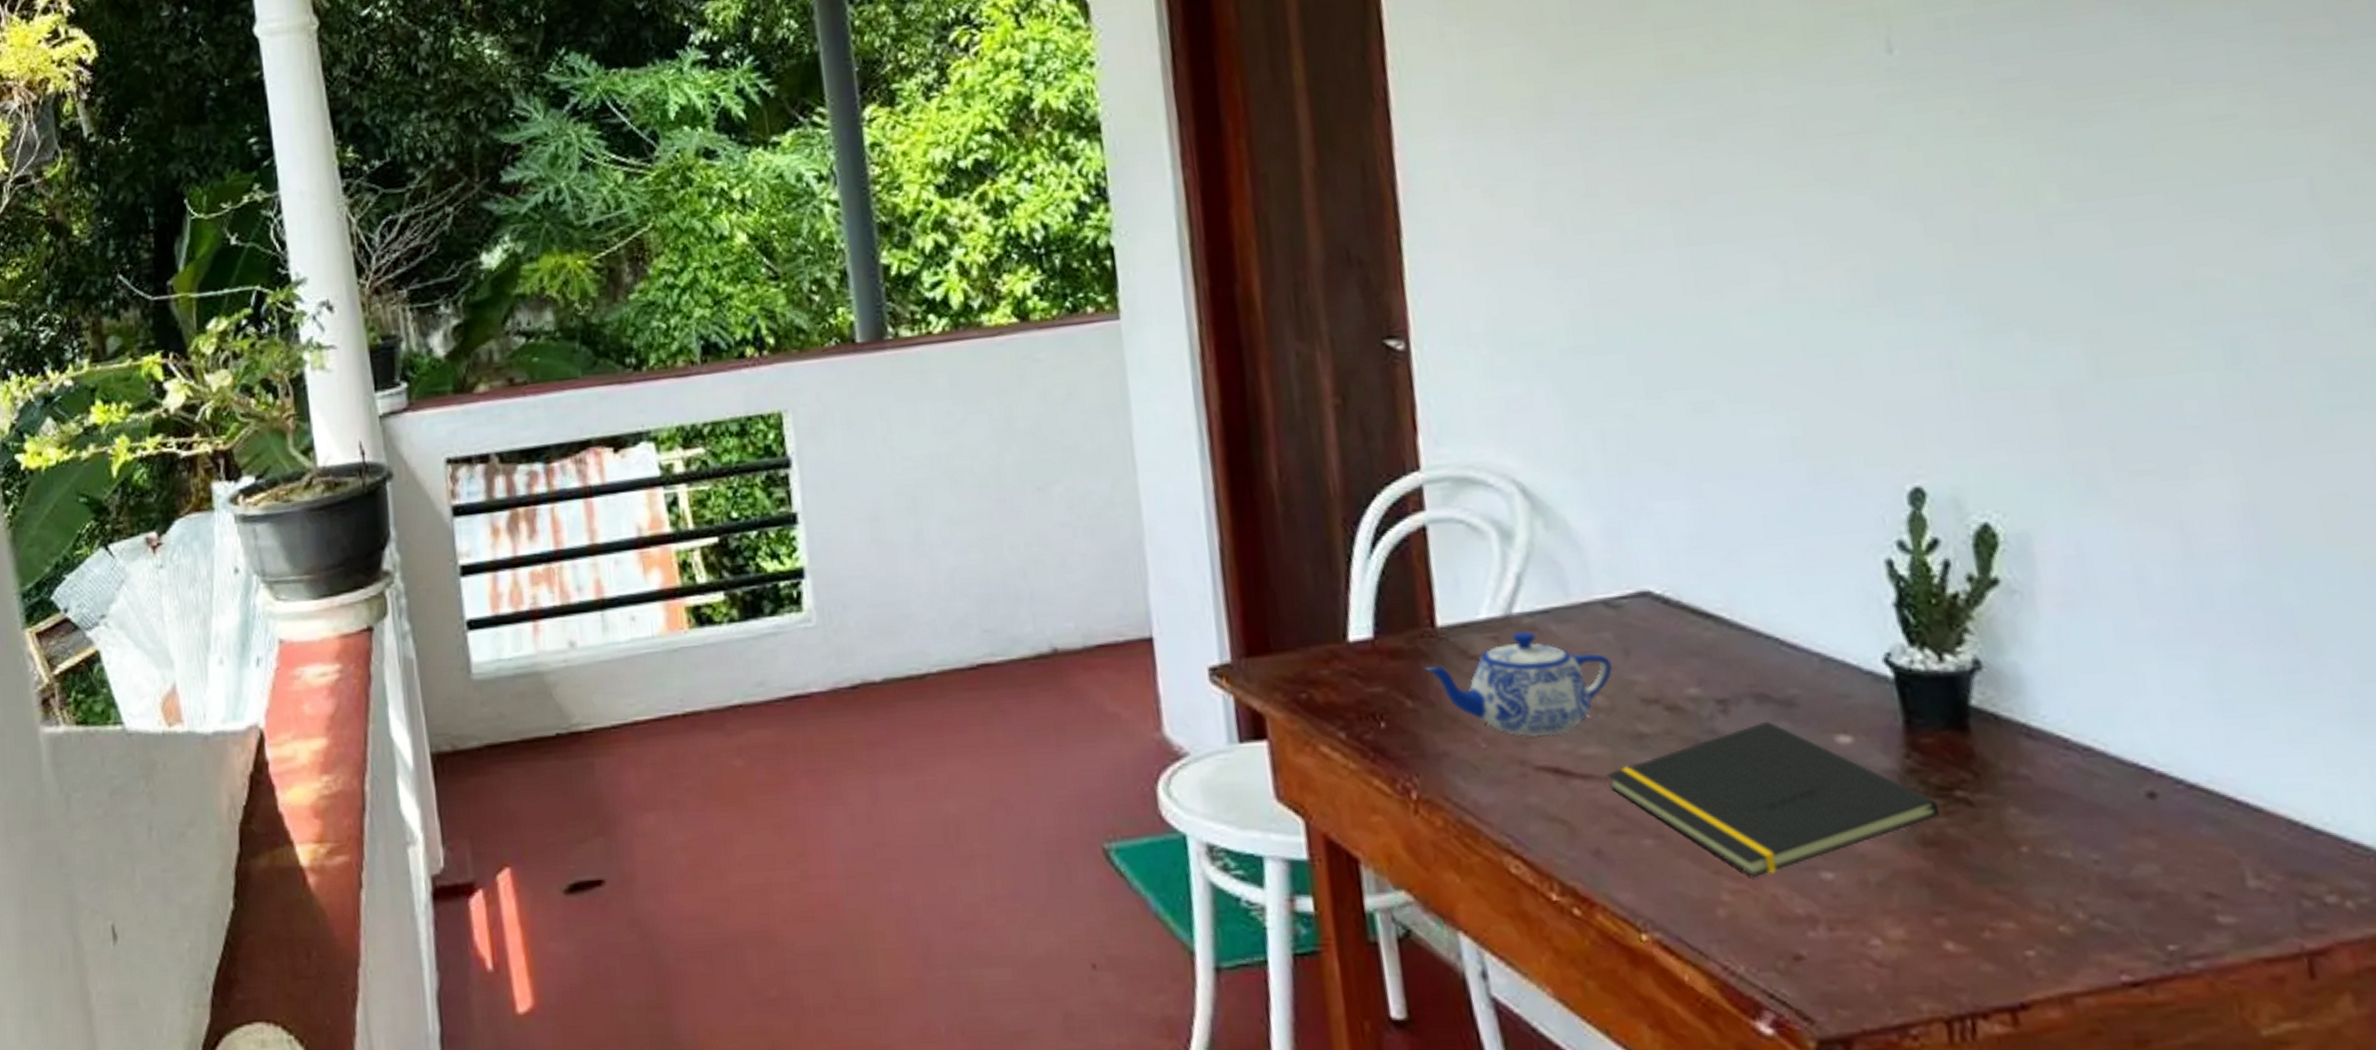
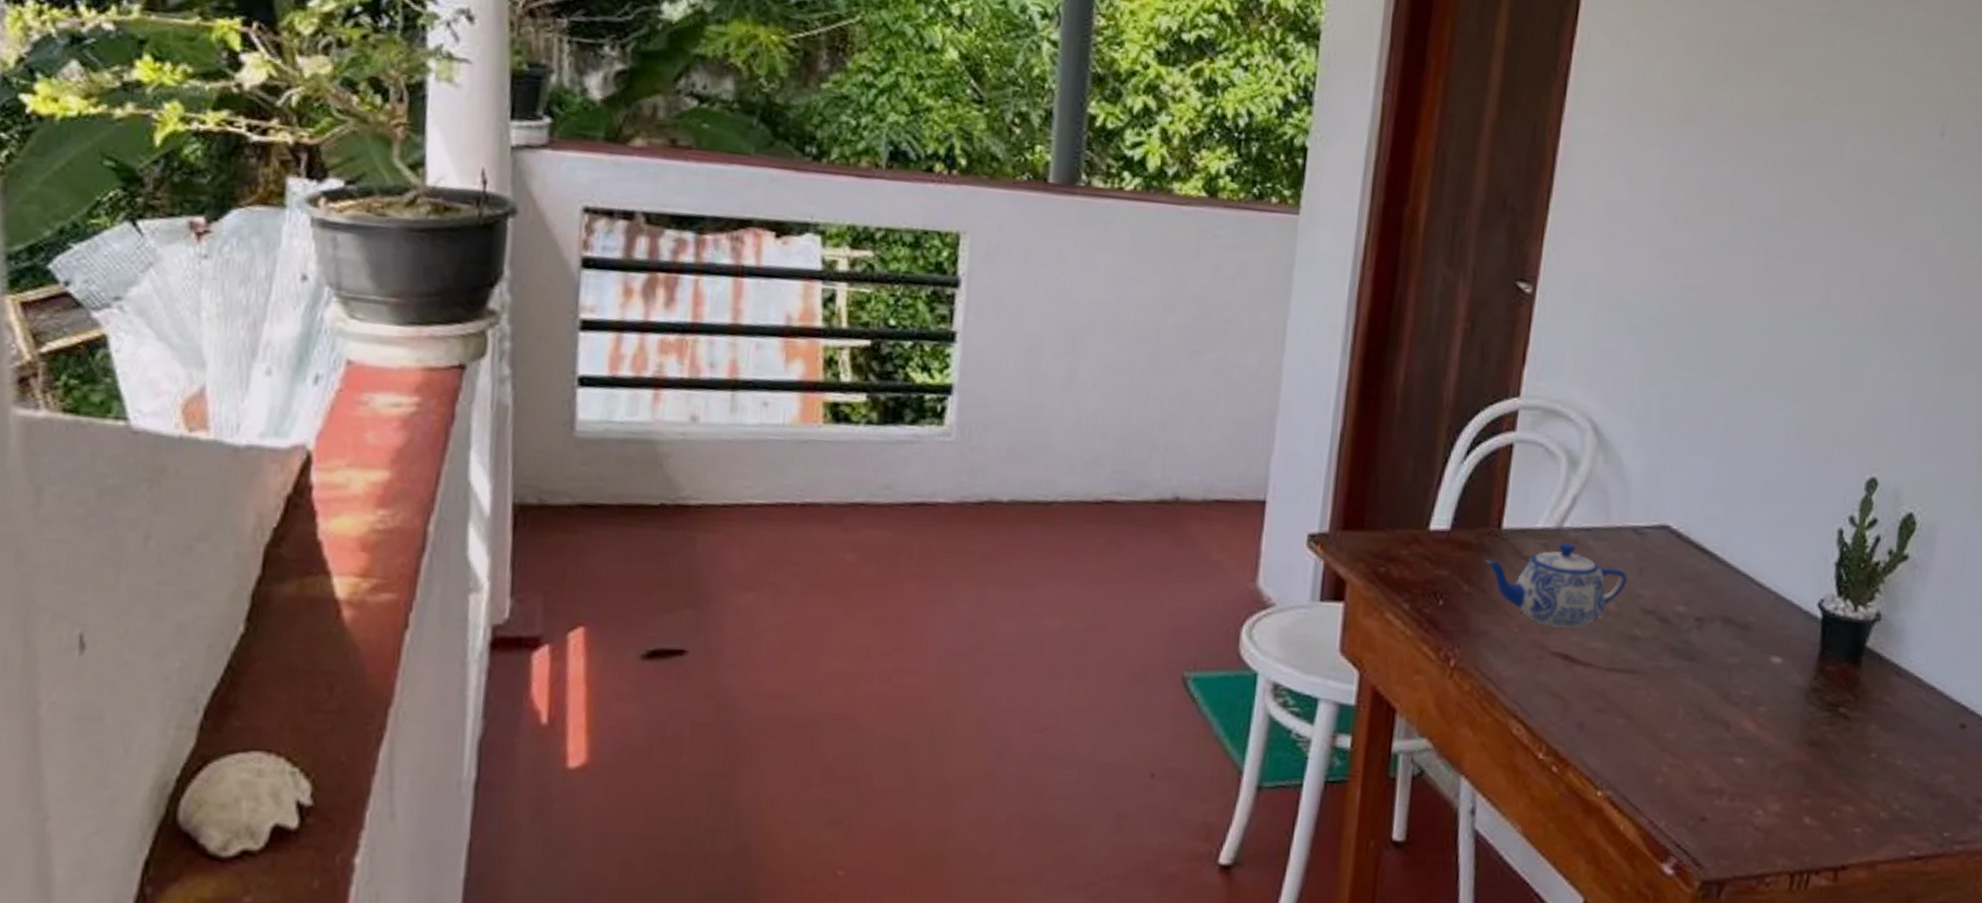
notepad: present [1607,721,1941,877] -> none [1602,639,1827,756]

